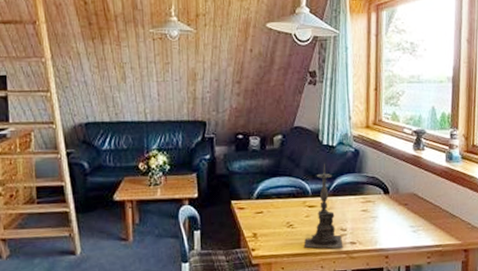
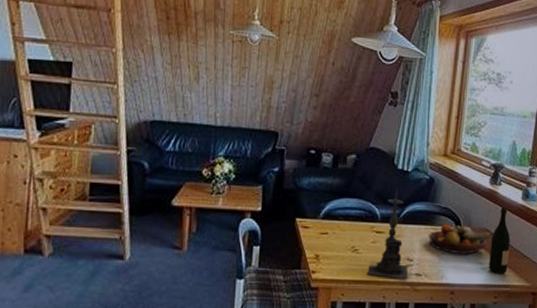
fruit bowl: none [358,192,420,220] -> present [428,224,492,255]
wine bottle: none [419,170,439,236] -> present [489,206,511,275]

